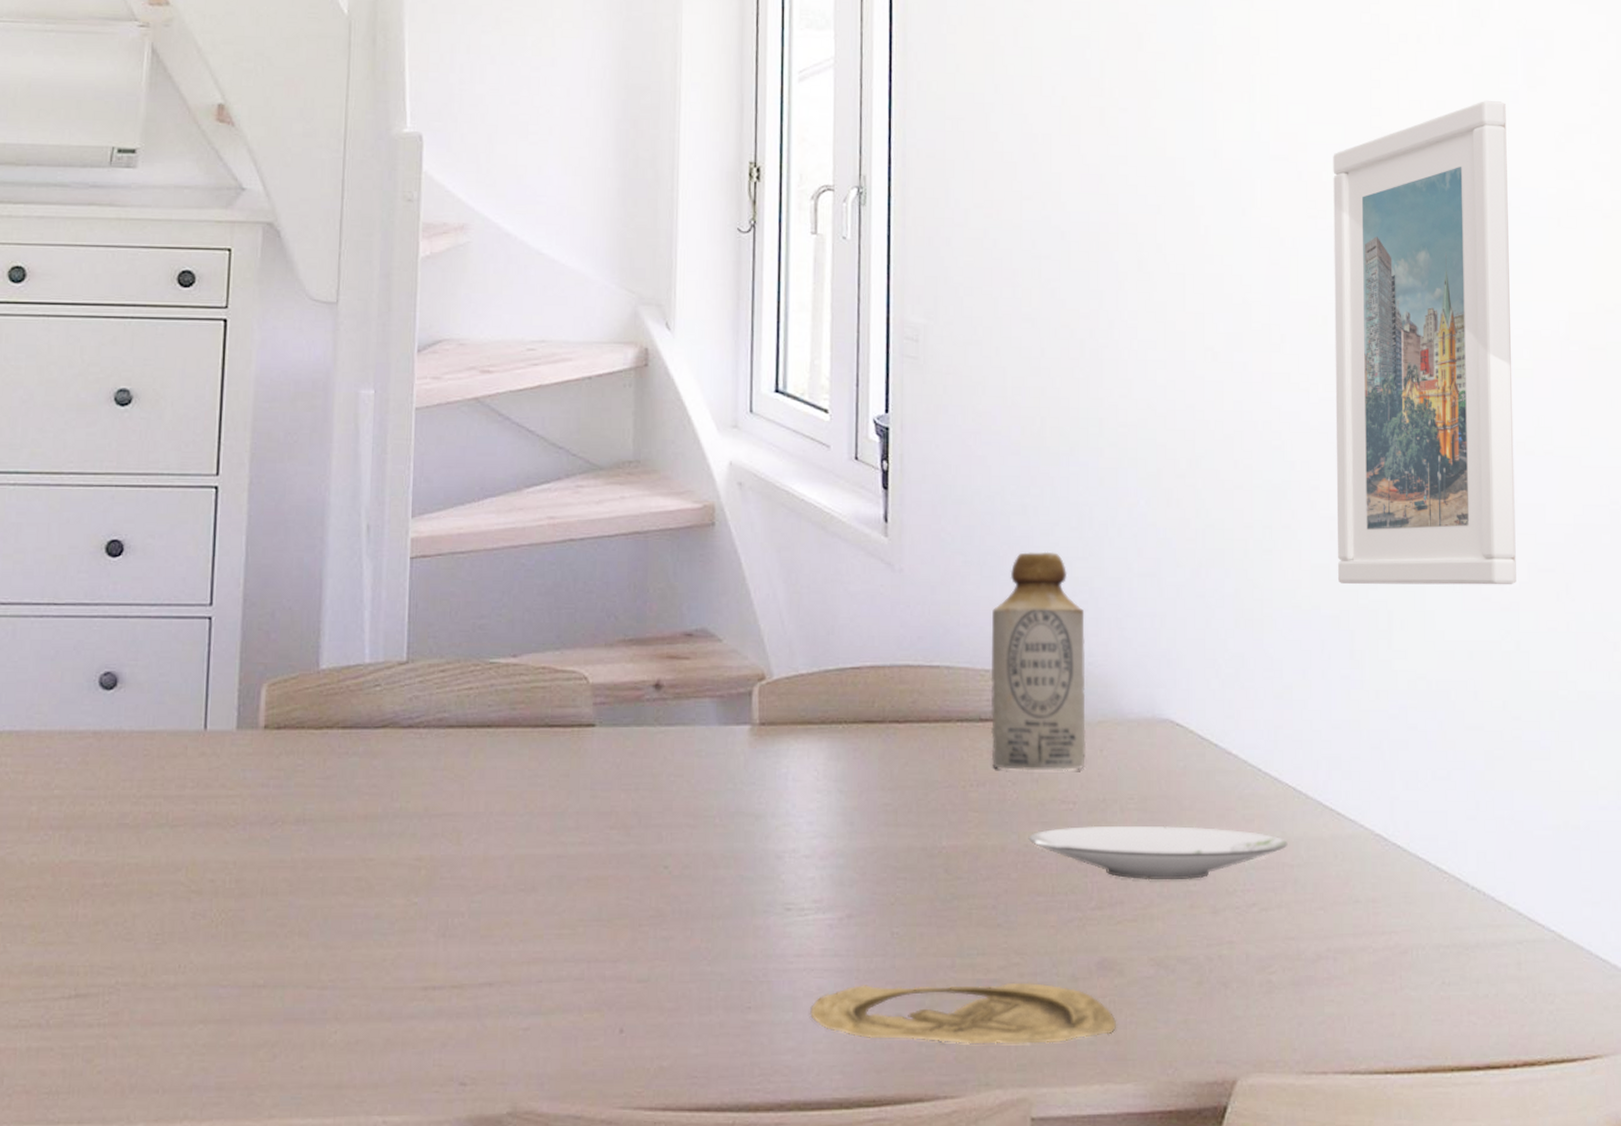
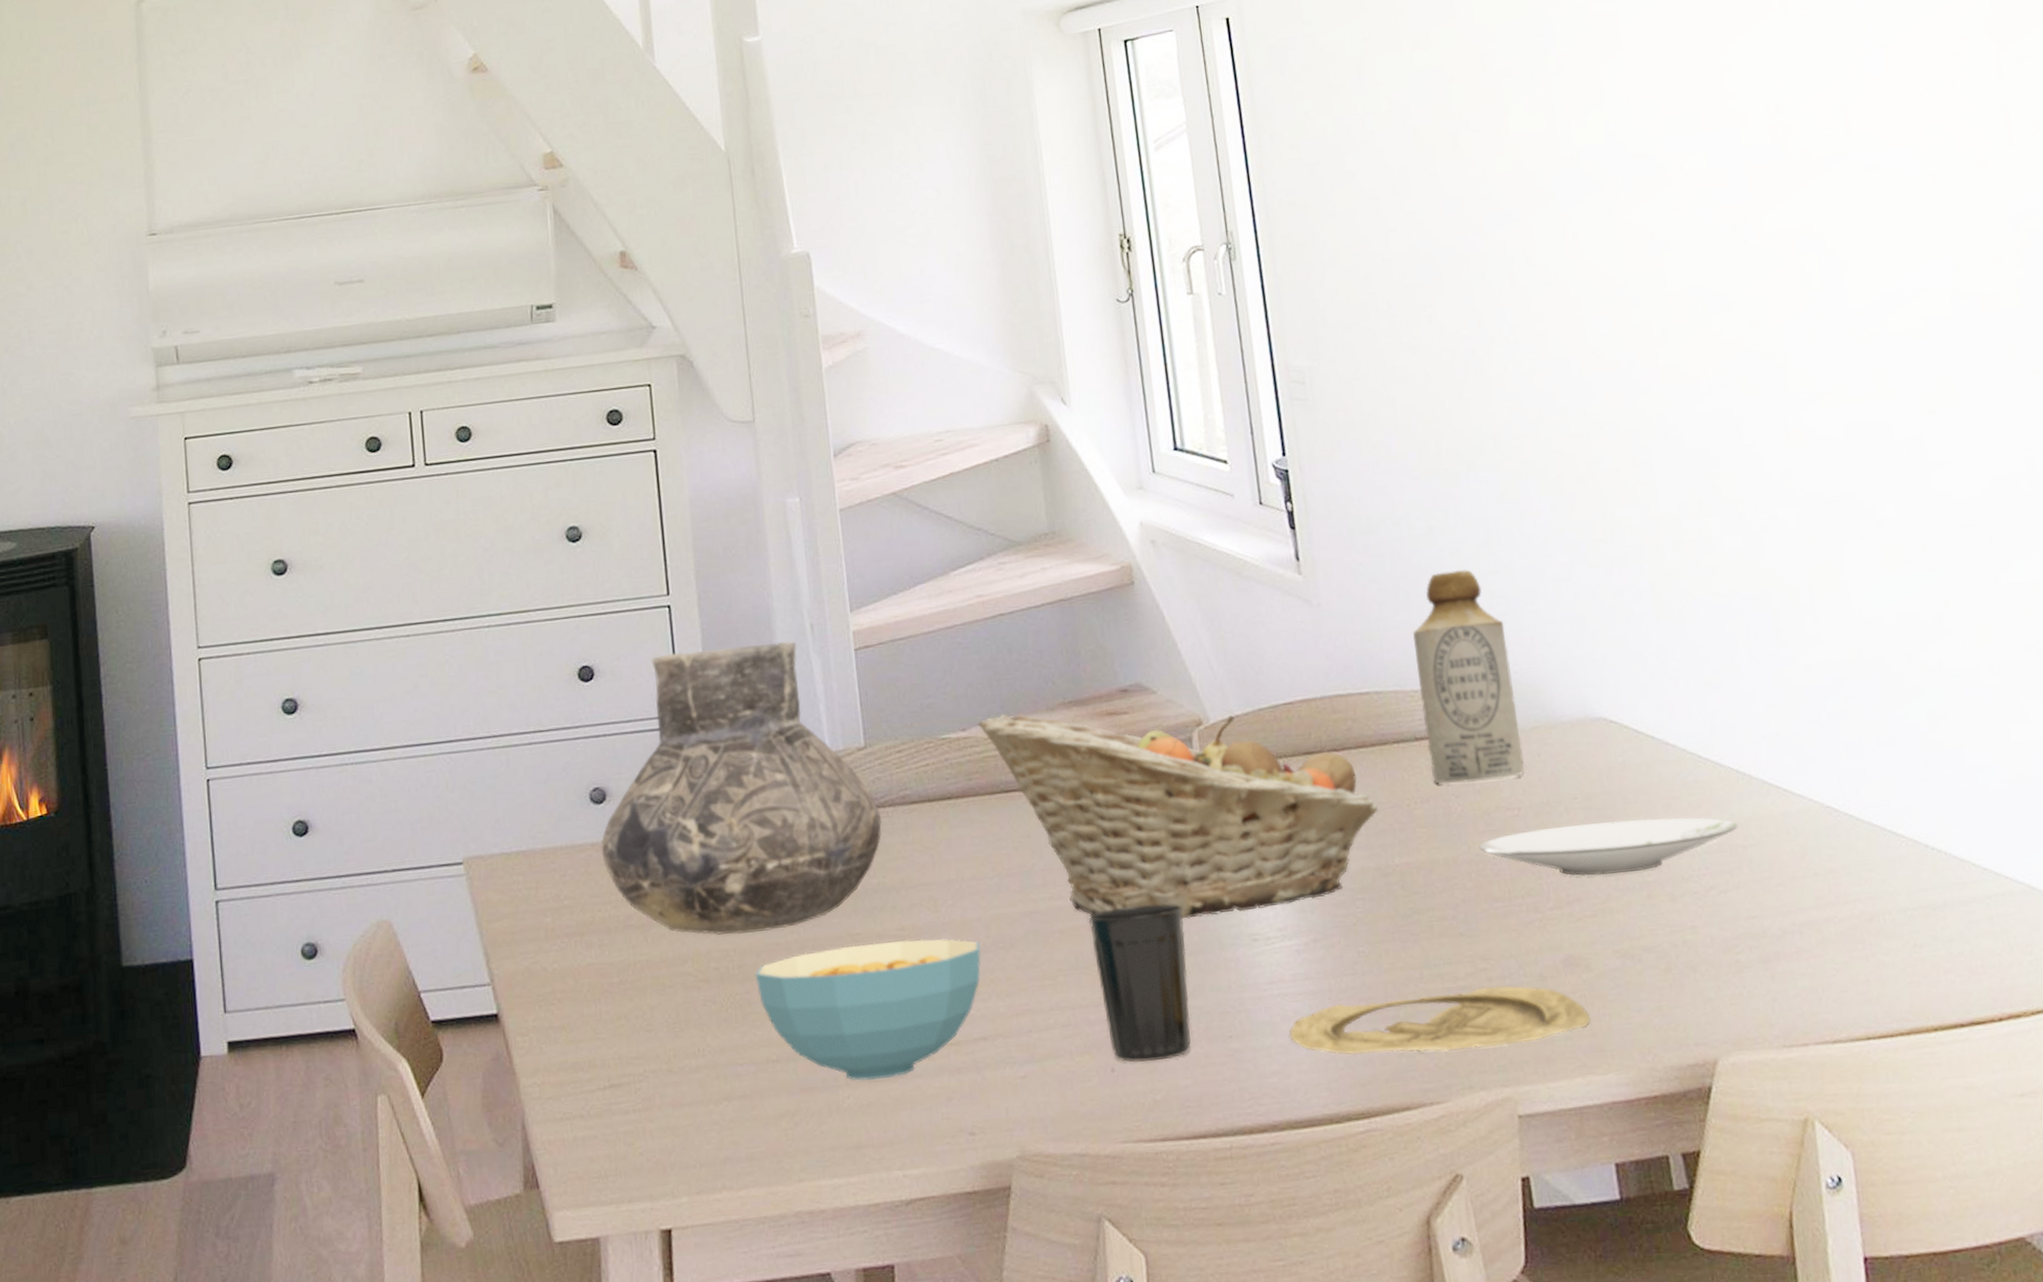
vase: none [103,538,413,847] -> present [601,641,882,936]
cereal bowl: none [252,871,501,1017] -> present [755,938,981,1081]
fruit basket: none [530,645,933,880] -> present [978,714,1379,919]
cup: none [618,860,718,1026] -> present [1088,904,1192,1063]
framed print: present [1333,100,1516,585] -> none [1692,66,1937,565]

